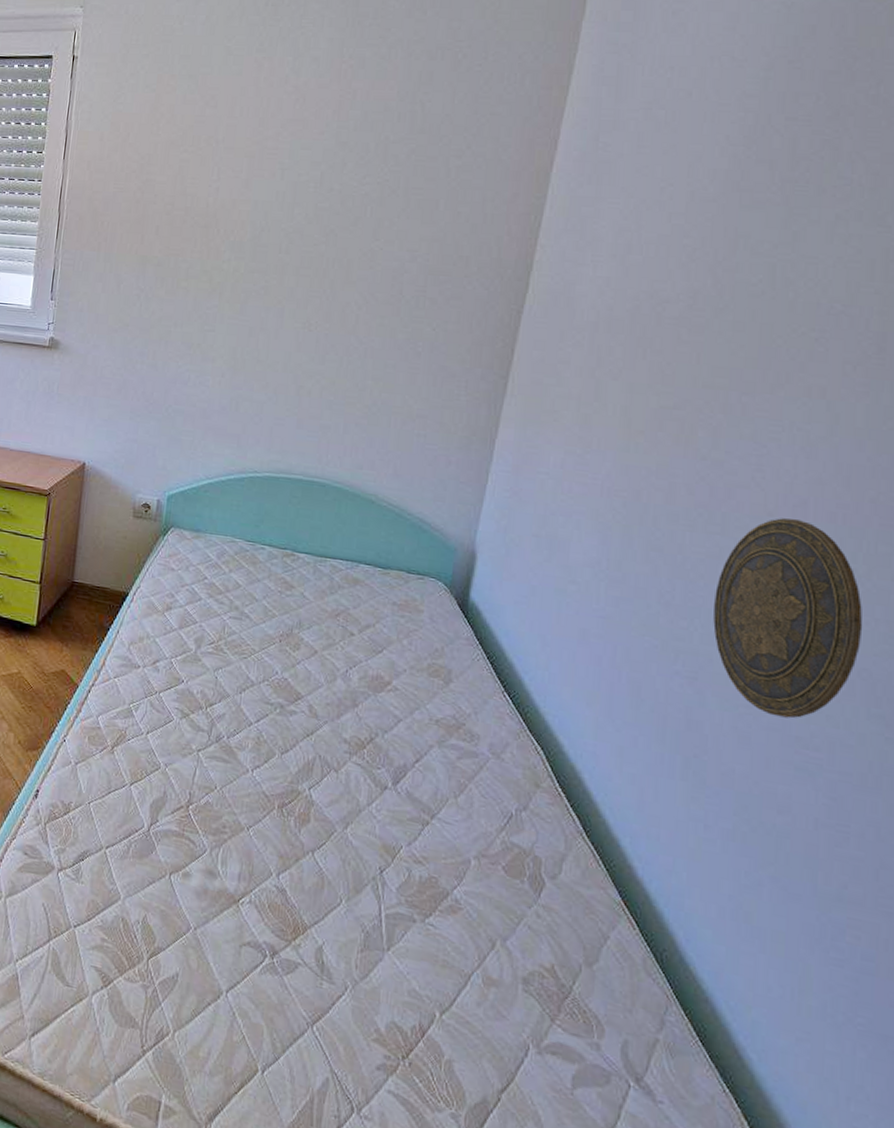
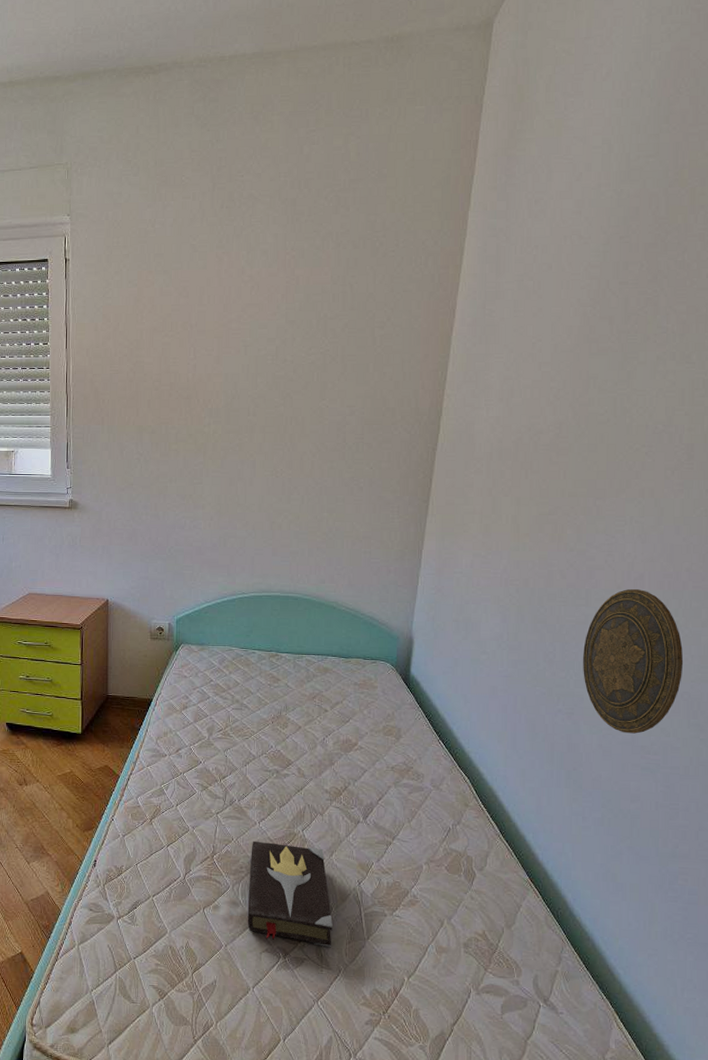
hardback book: none [226,793,341,954] -> present [247,840,333,948]

